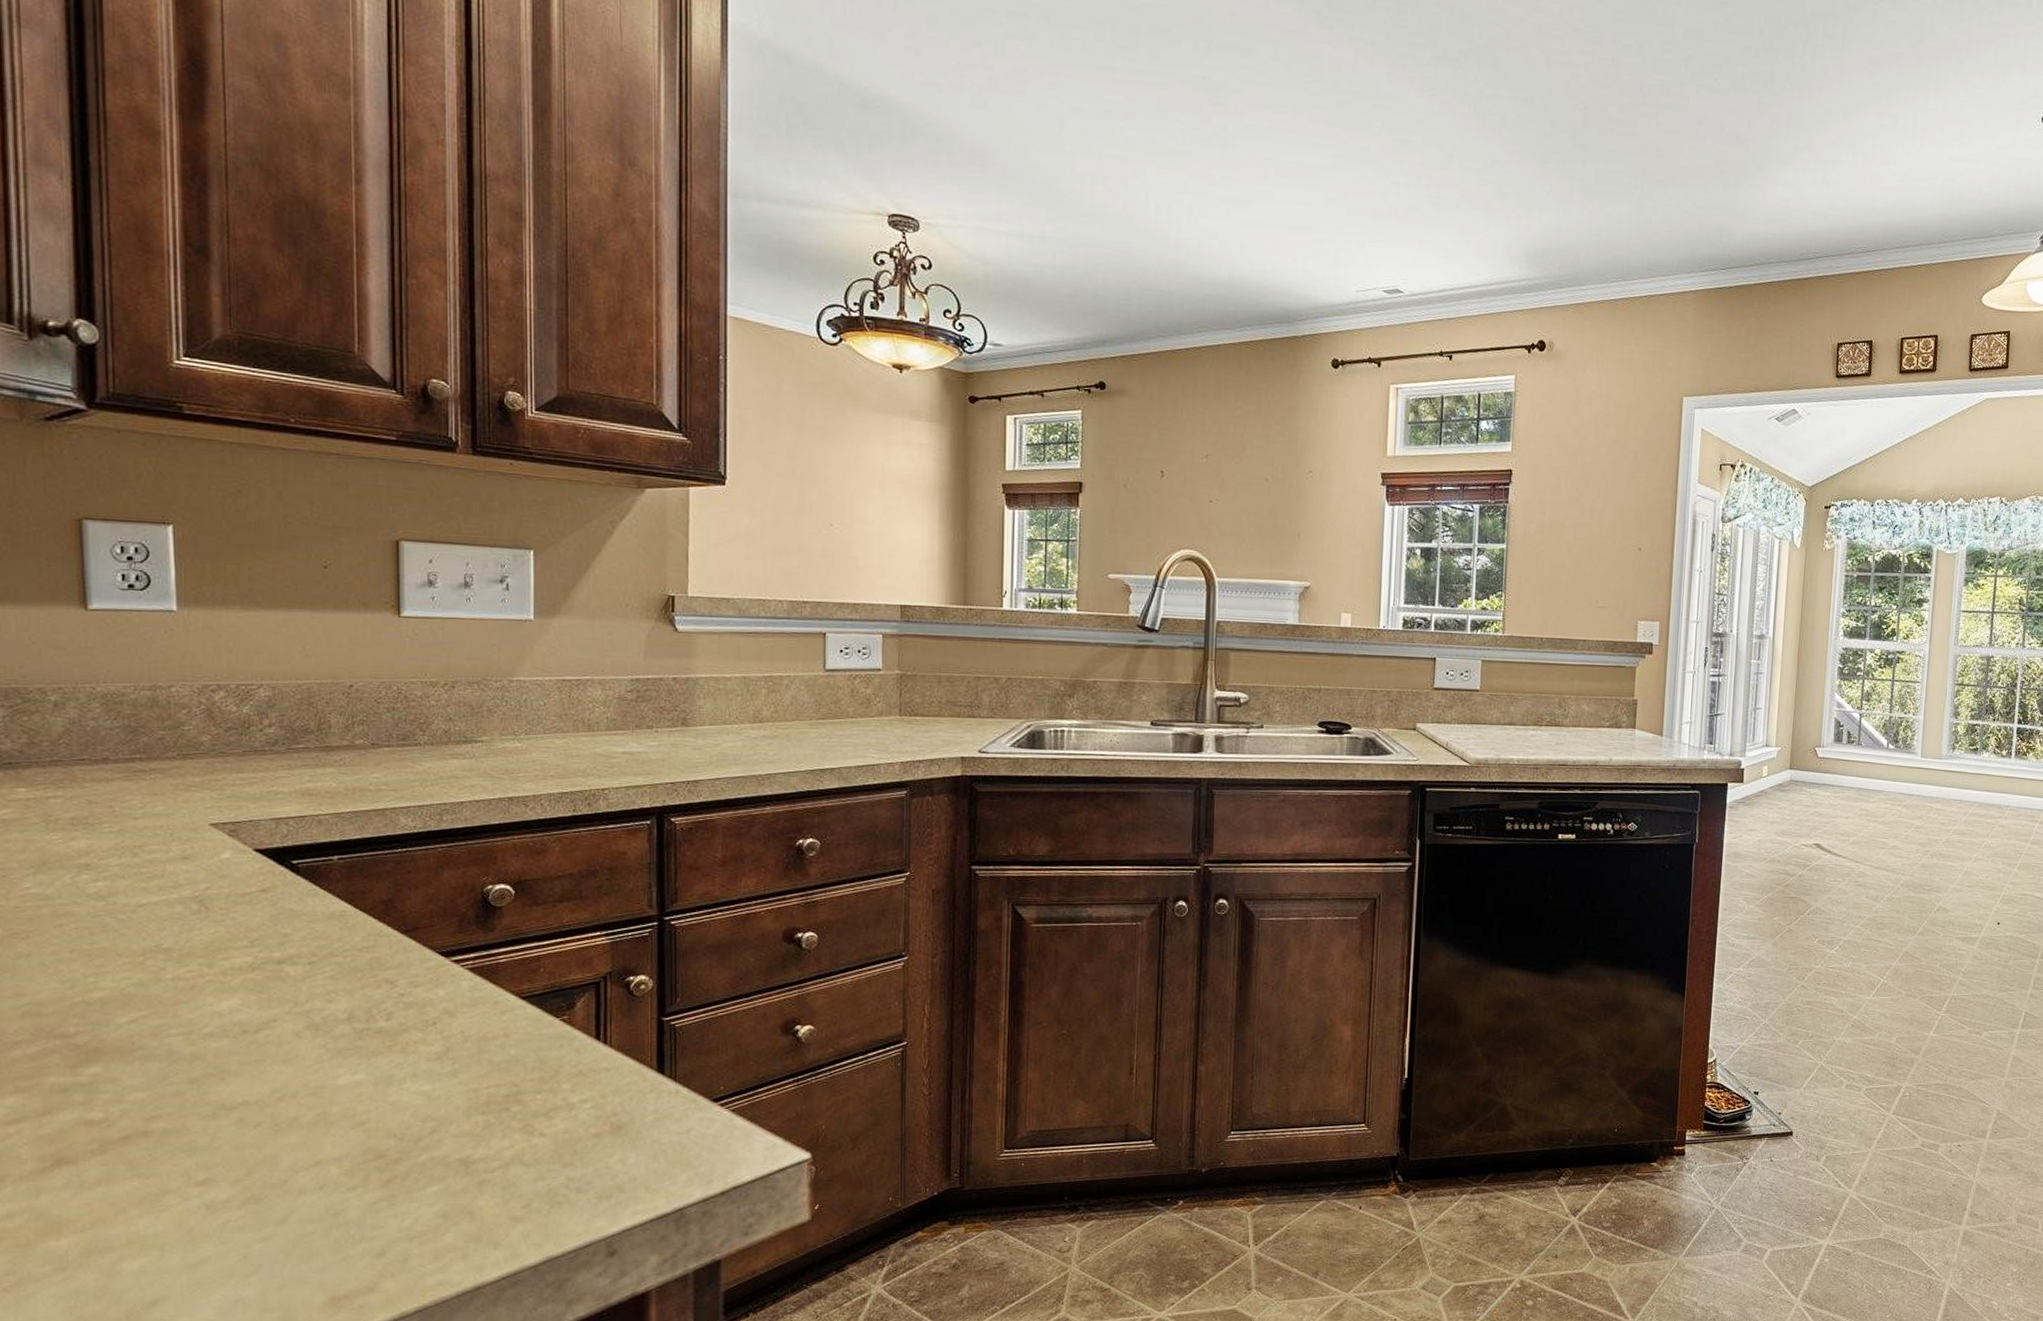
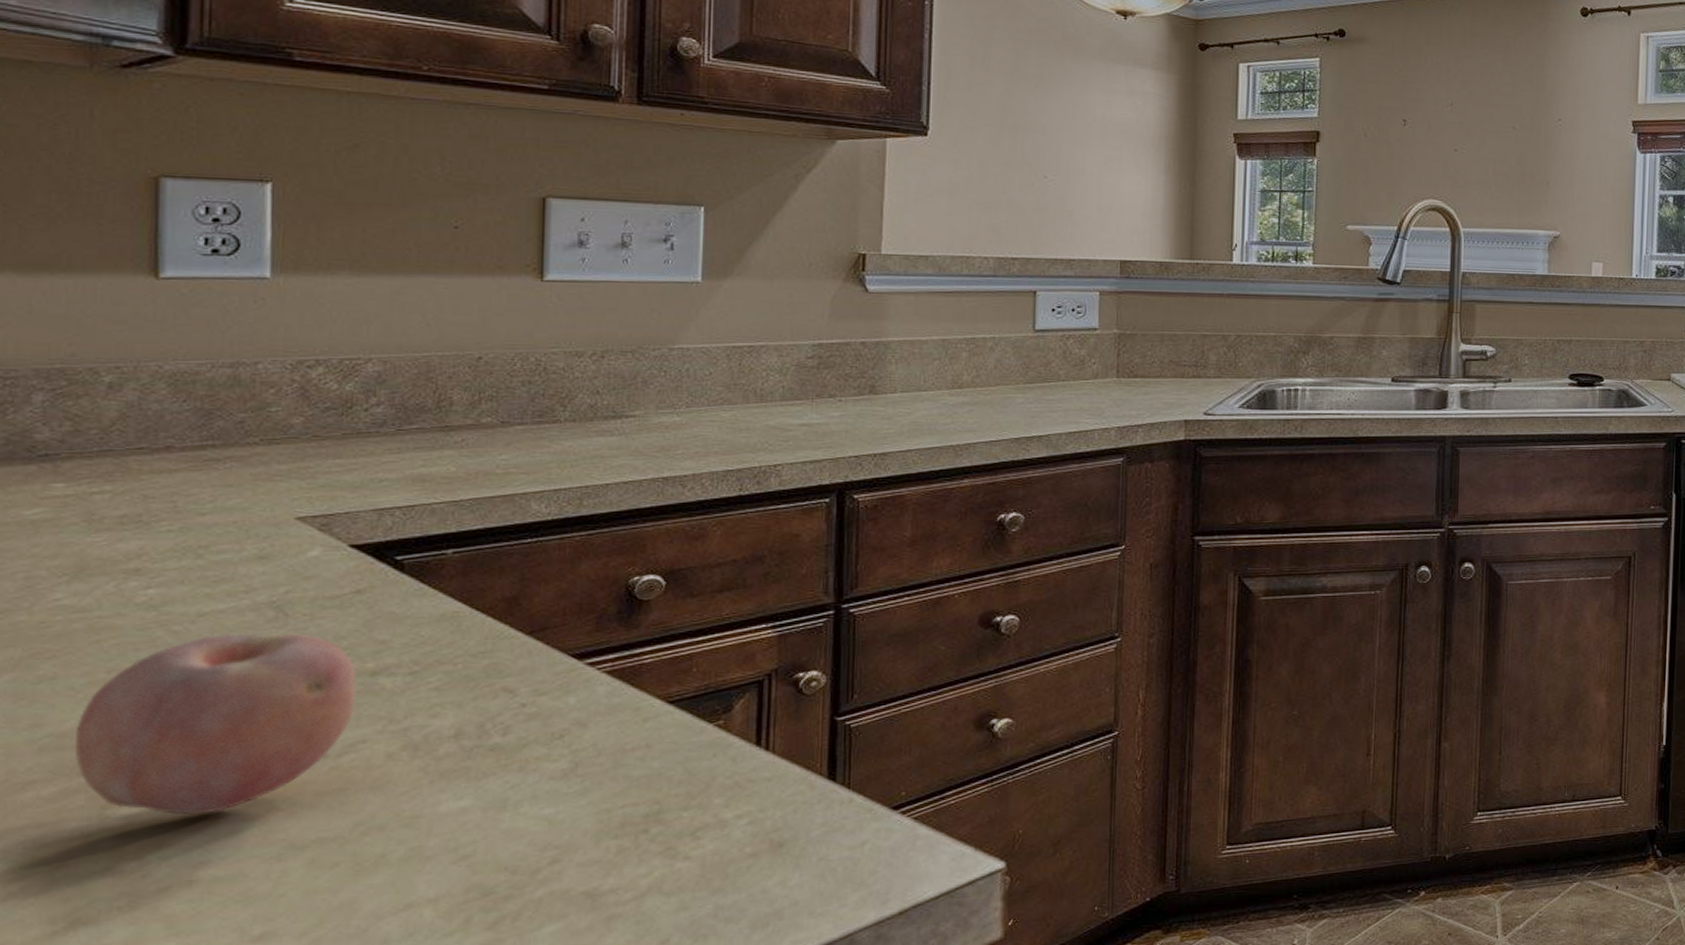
fruit: none [48,922,267,1076] -> present [74,632,357,816]

